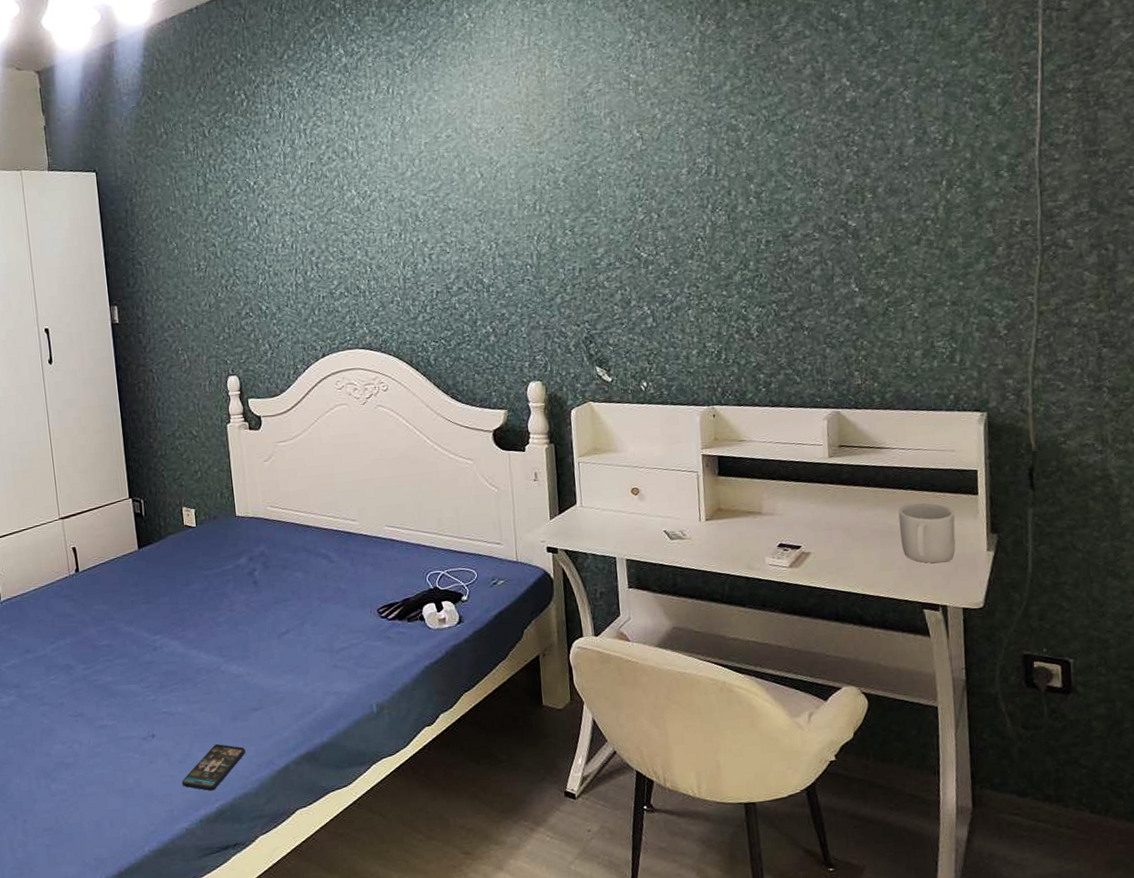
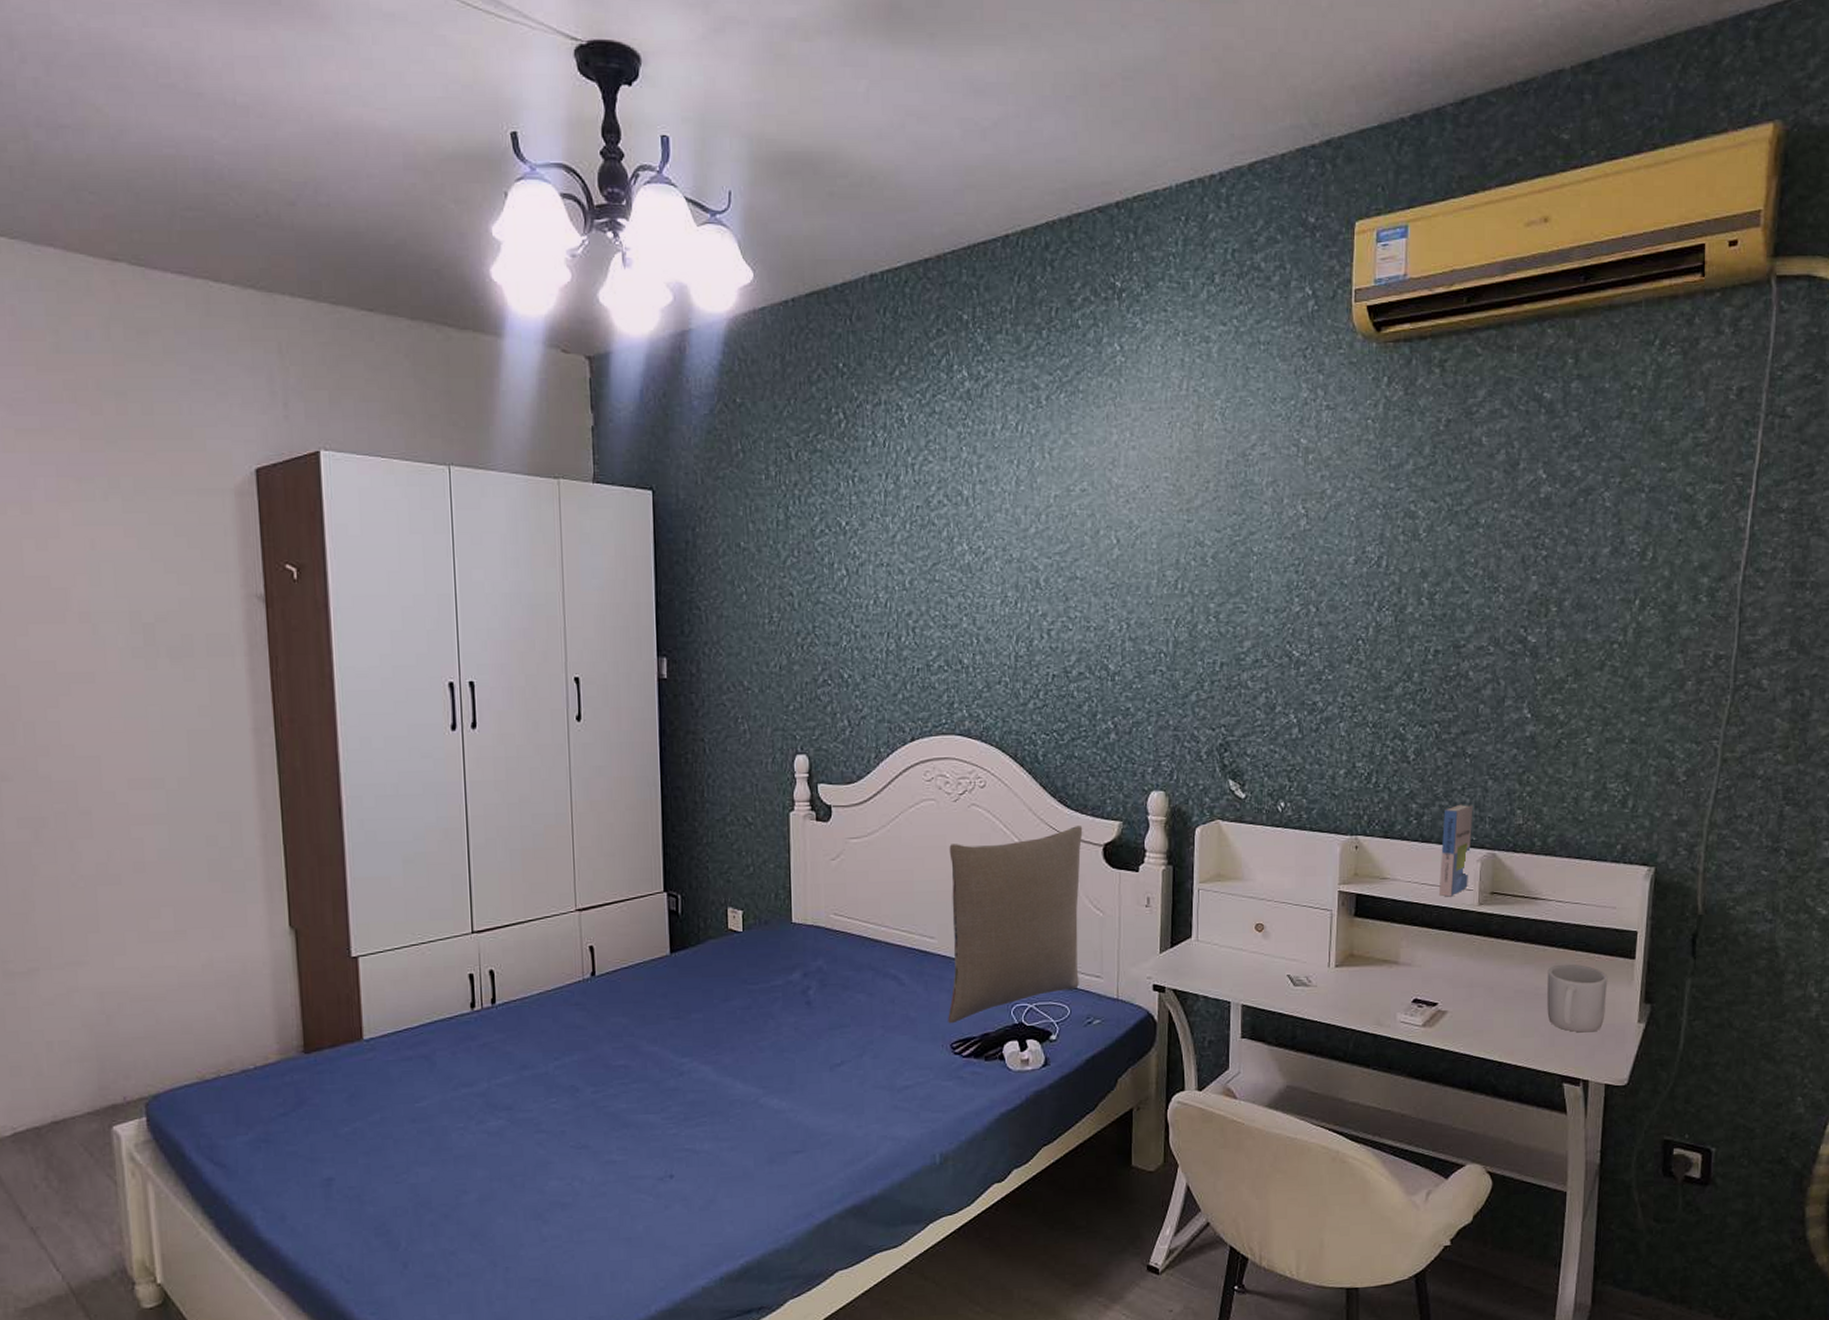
smartphone: present [181,744,246,791] -> none [701,1190,782,1245]
pillow: none [362,416,483,592] -> present [948,826,1083,1024]
book: none [789,371,818,453] -> present [1438,804,1473,897]

